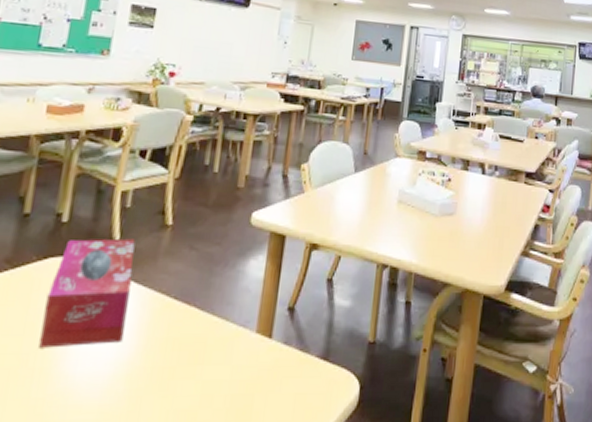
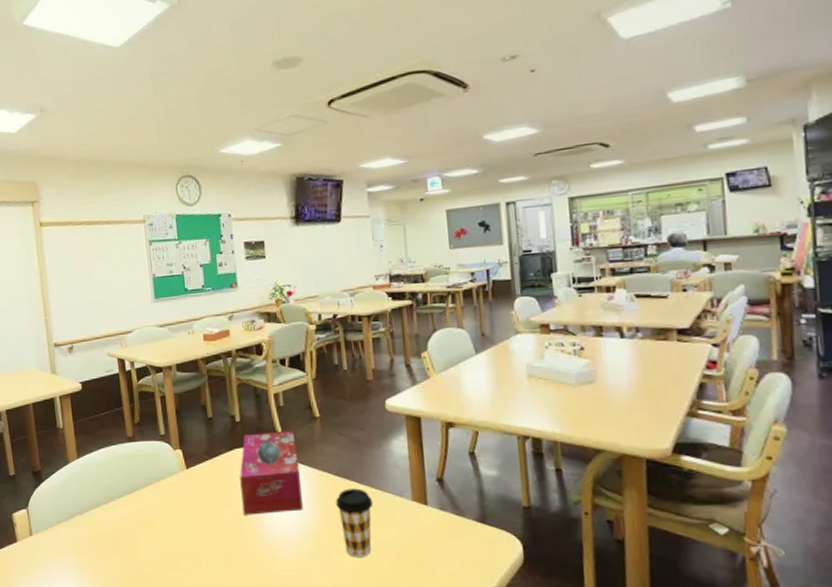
coffee cup: none [164,316,212,404] -> present [336,488,374,557]

